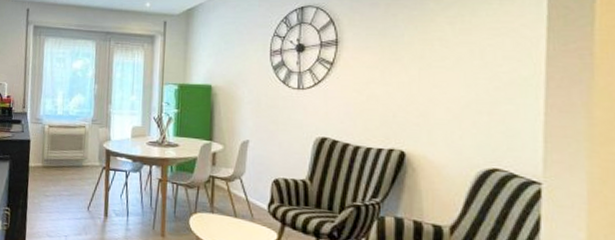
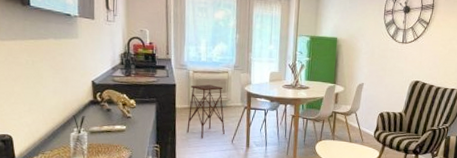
side table: none [39,140,81,204] -> present [187,84,225,139]

